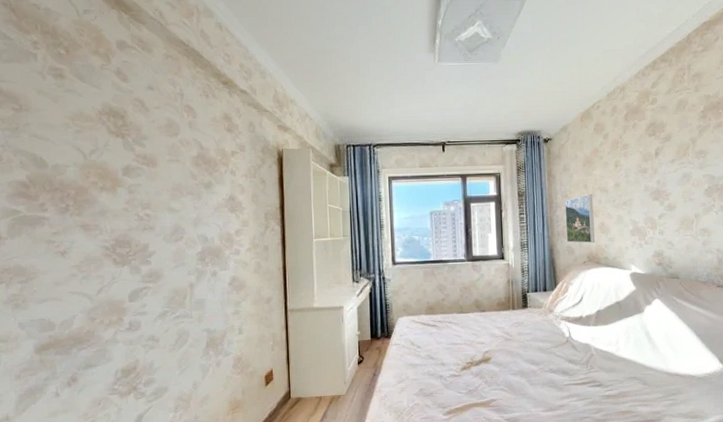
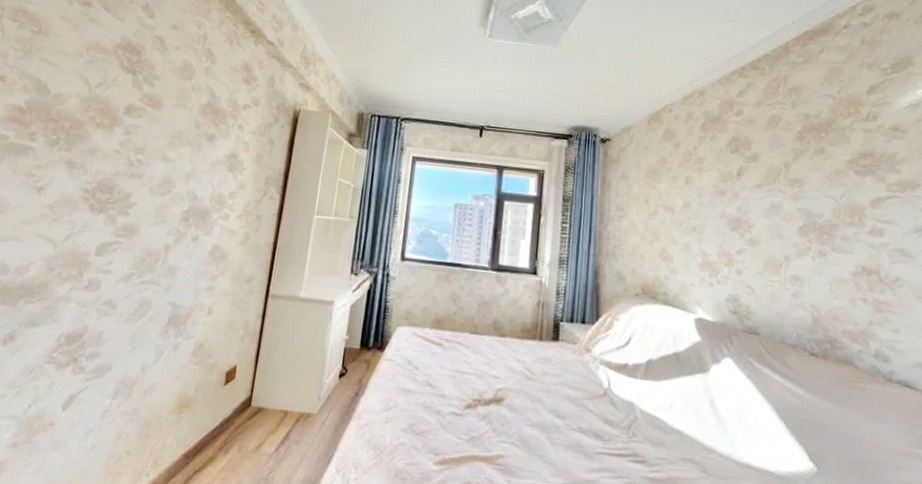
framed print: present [565,194,595,243] -> none [616,211,655,272]

